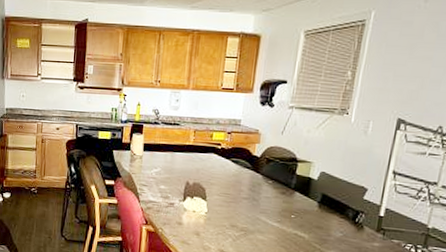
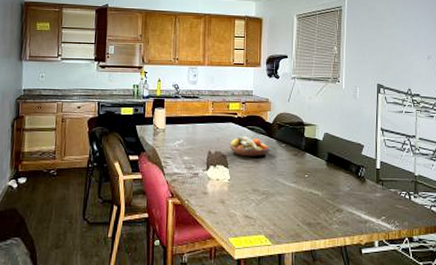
fruit bowl: none [209,168,255,192] -> present [230,135,271,157]

